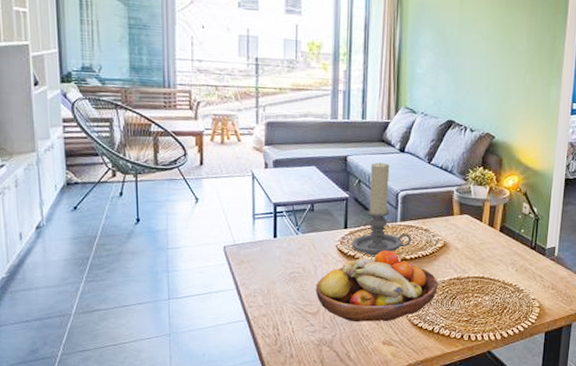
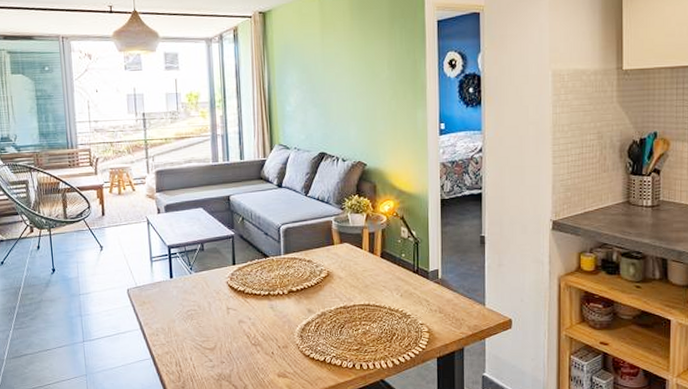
fruit bowl: present [315,250,438,322] -> none [211,284,326,356]
candle holder: present [352,162,411,255] -> none [241,198,296,289]

